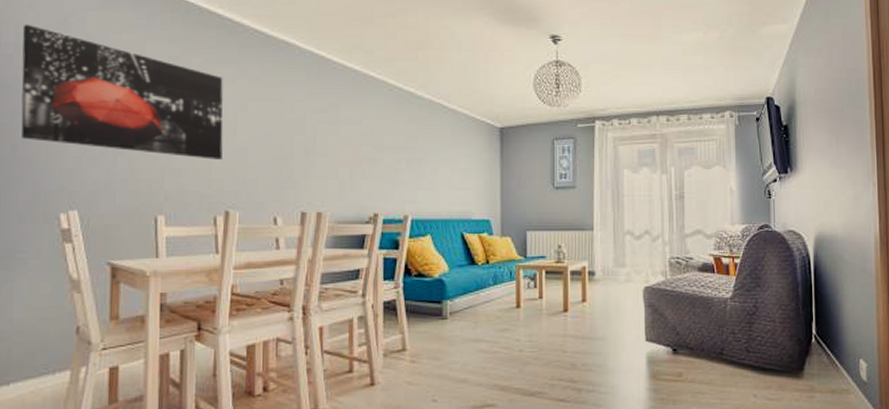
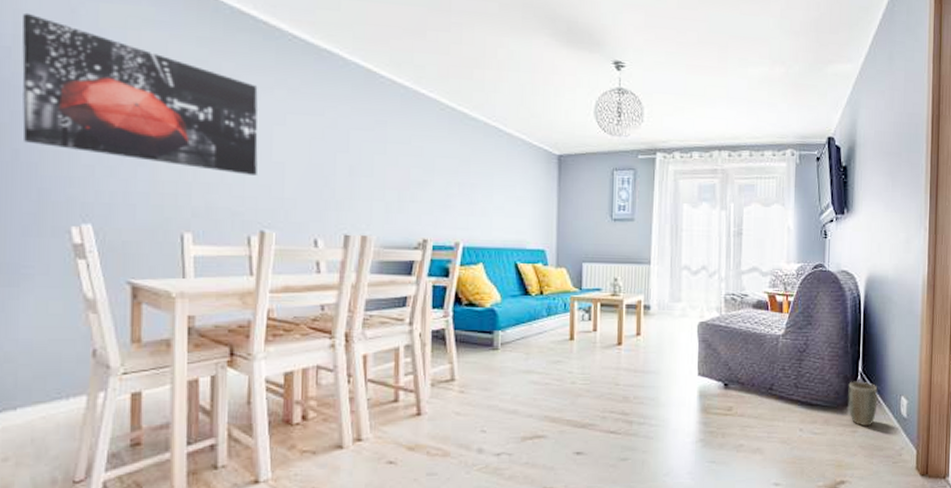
plant pot: none [802,344,835,392] -> present [848,381,878,427]

